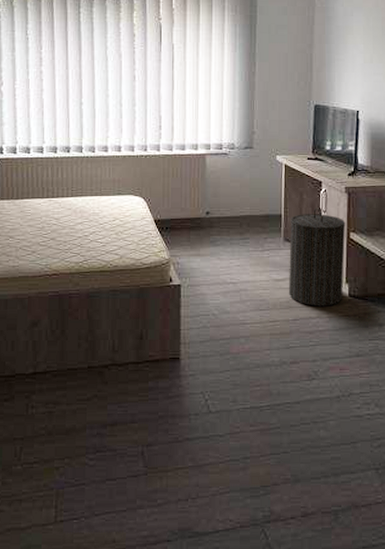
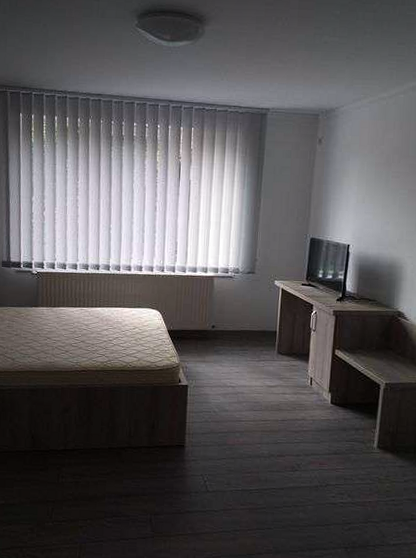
laundry hamper: present [288,208,346,307] -> none [279,327,332,411]

